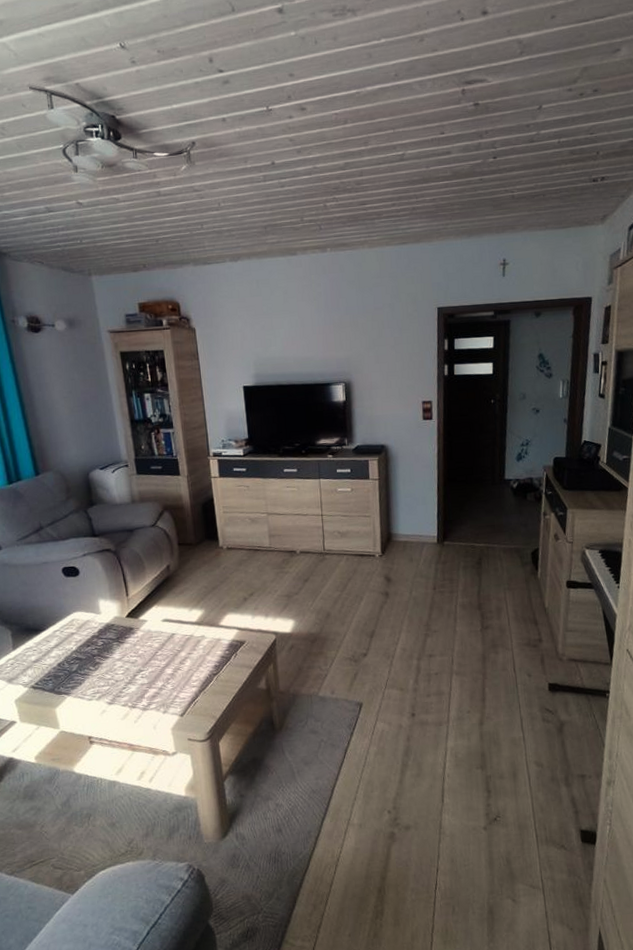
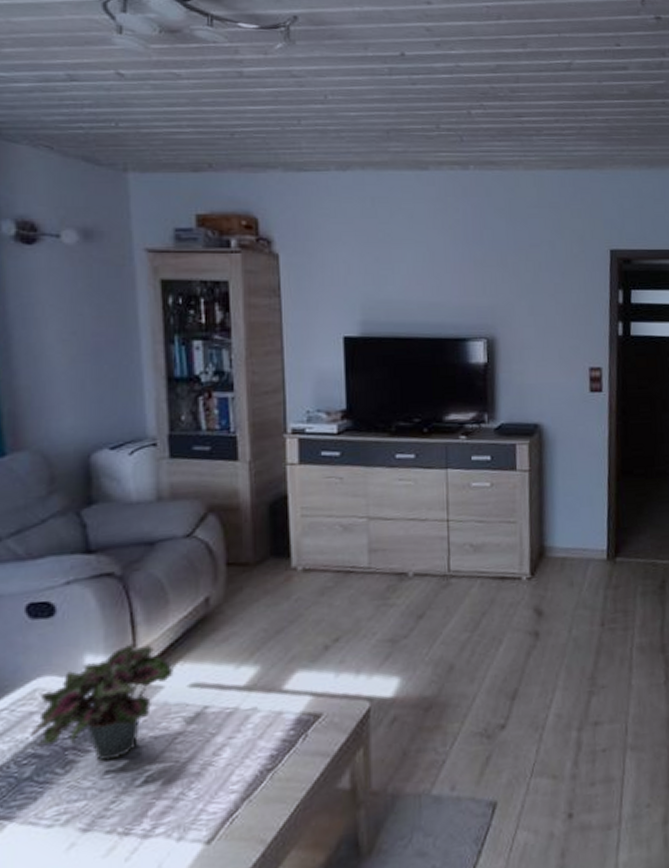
potted plant: none [73,592,154,664] -> present [31,641,177,762]

